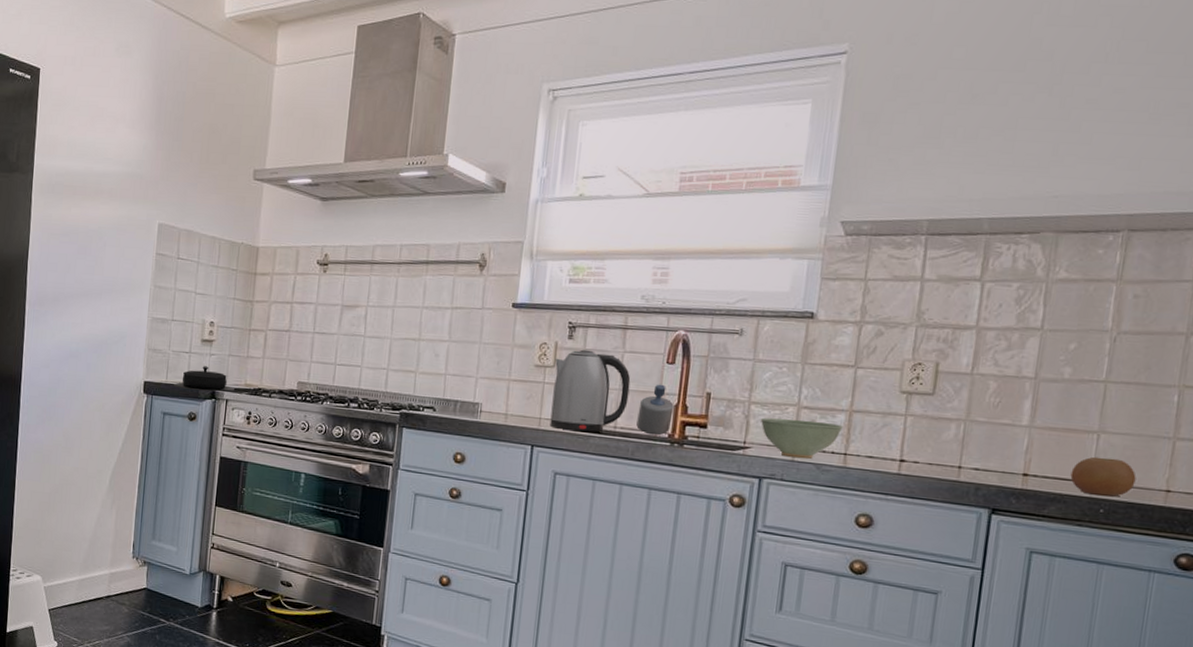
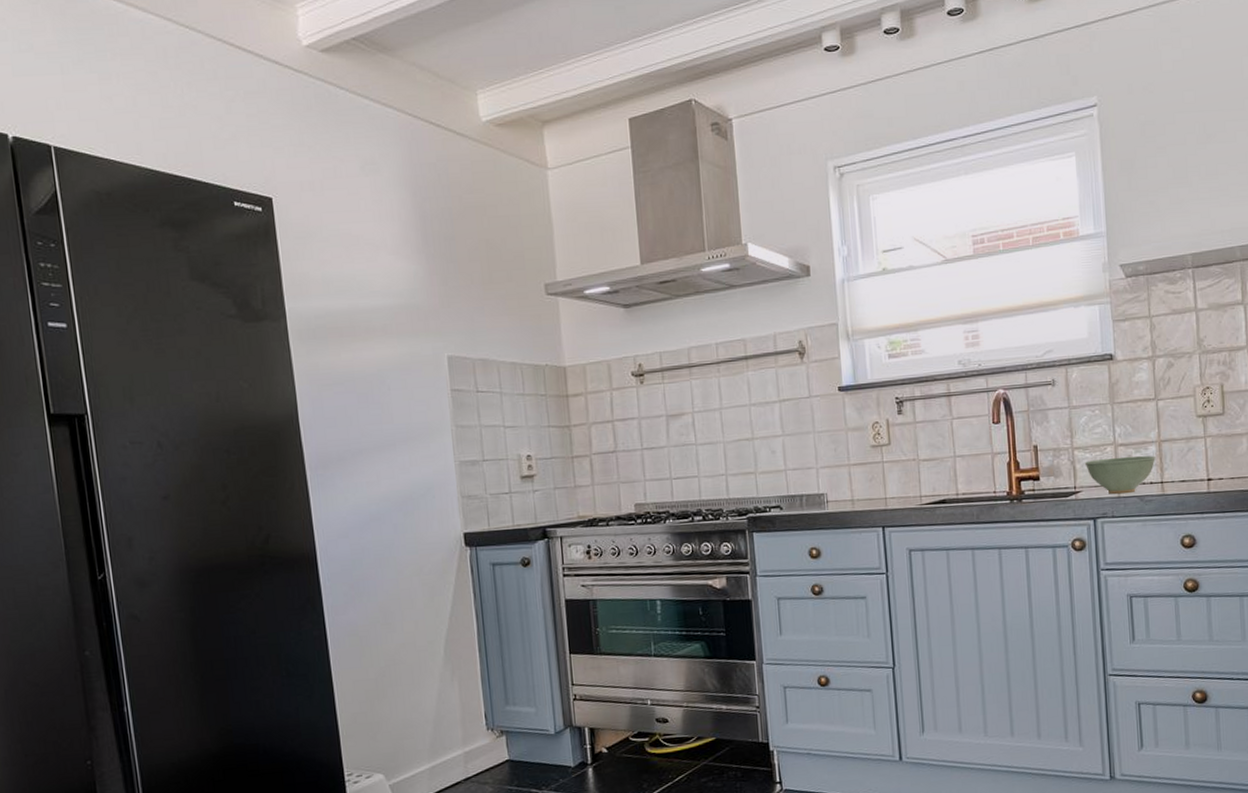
cooking pot: present [173,366,234,392] -> none [497,504,567,534]
kettle: present [549,349,631,432] -> none [890,422,965,506]
soap dispenser: present [636,384,674,436] -> none [975,444,1008,496]

